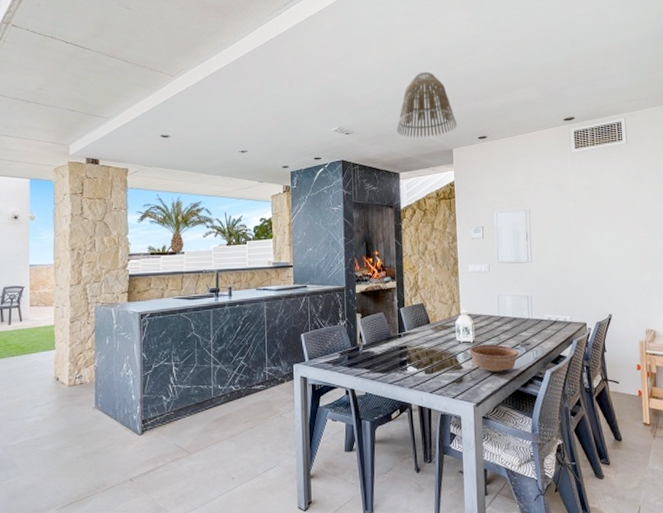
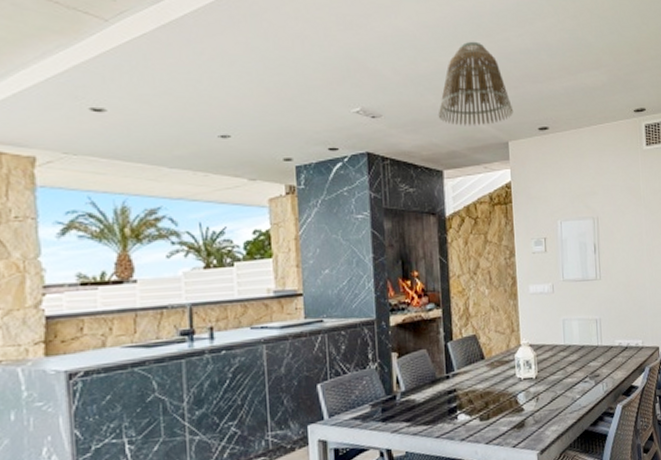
bowl: present [469,344,519,373] -> none [532,378,587,412]

